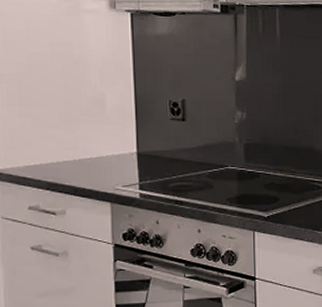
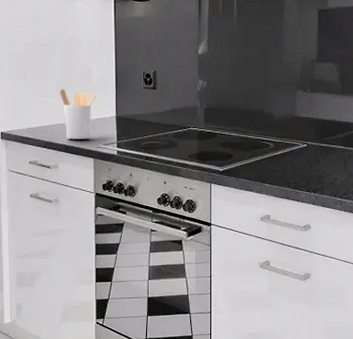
utensil holder: none [65,118,112,180] -> present [60,89,96,139]

